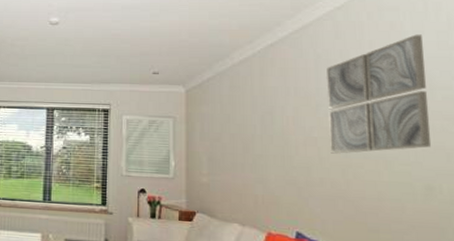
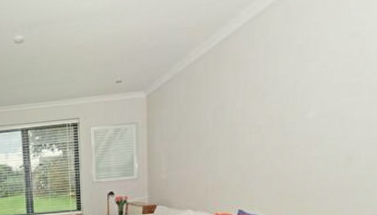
wall art: present [327,34,432,154] -> none [272,10,365,138]

